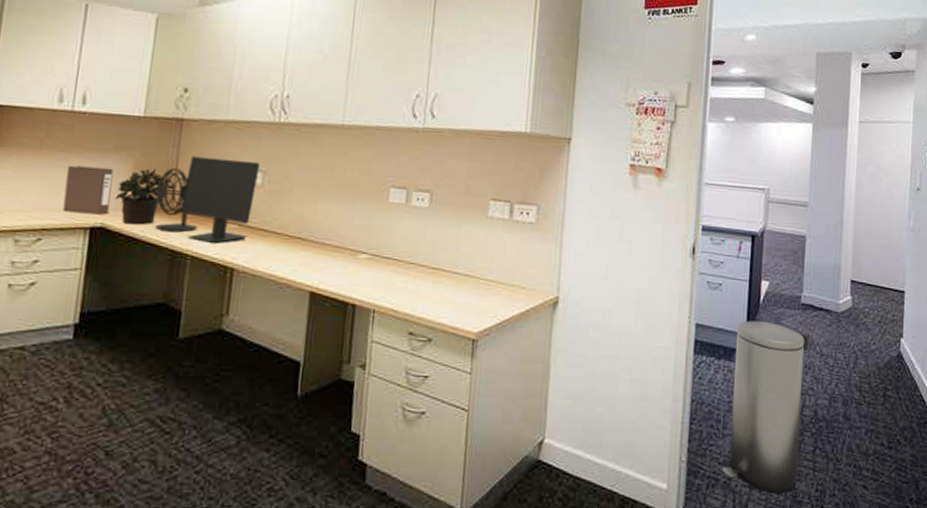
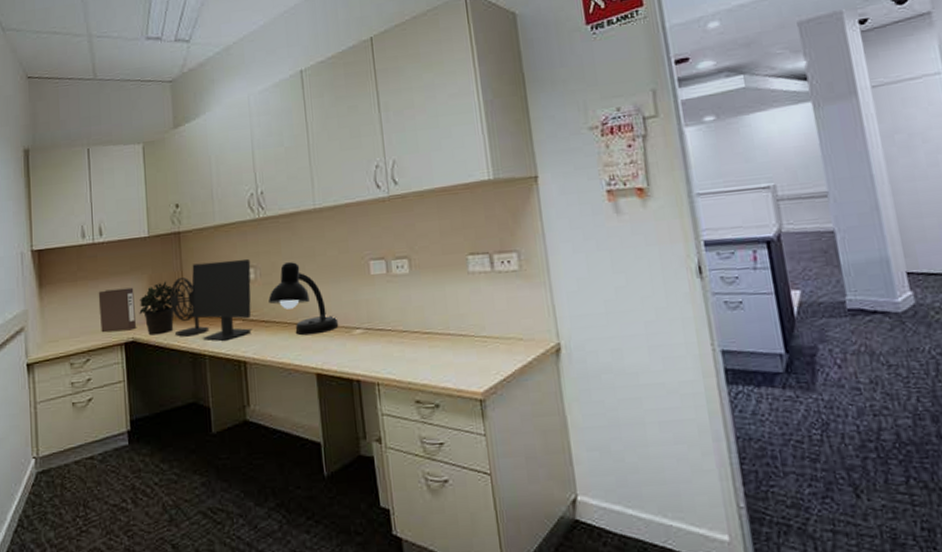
desk lamp: none [272,174,345,252] -> present [268,262,339,336]
pedal bin: present [722,320,809,493] -> none [772,336,893,536]

